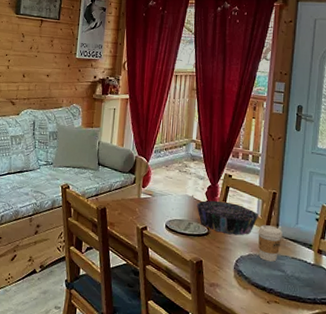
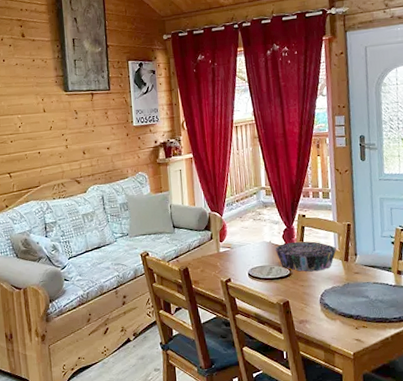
coffee cup: present [258,225,283,262] -> none [337,256,362,291]

